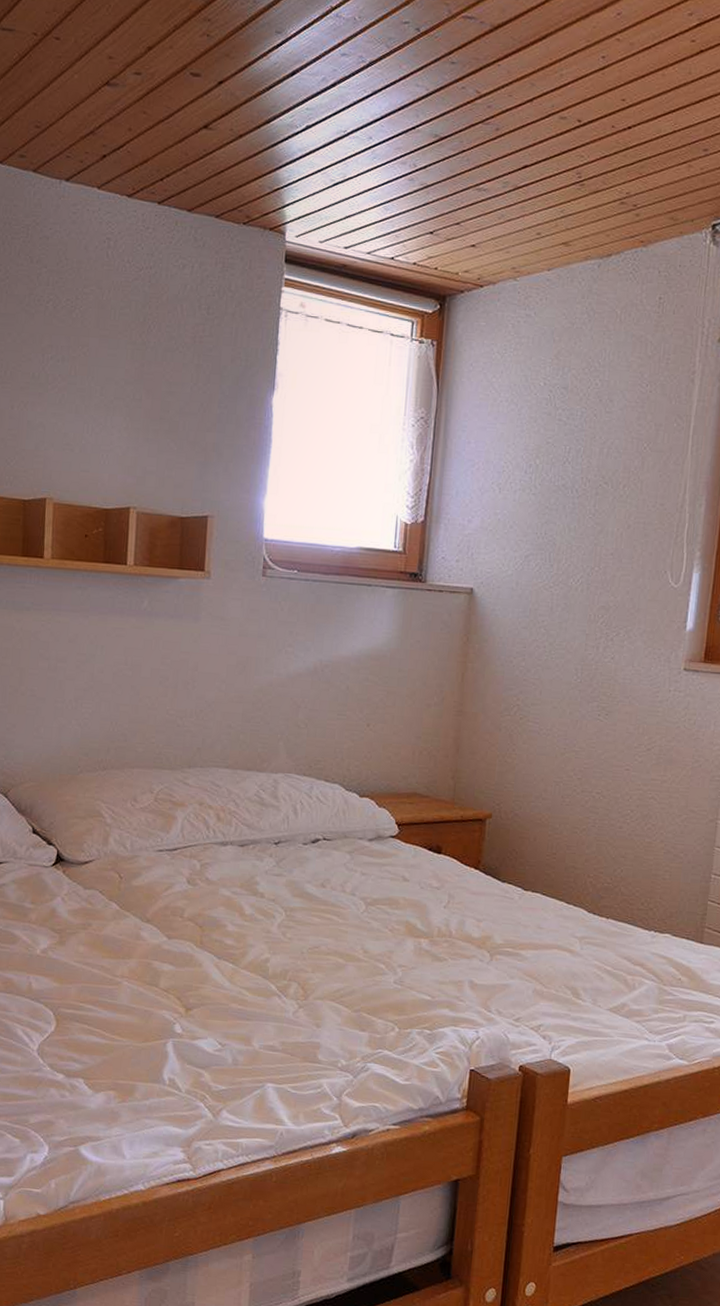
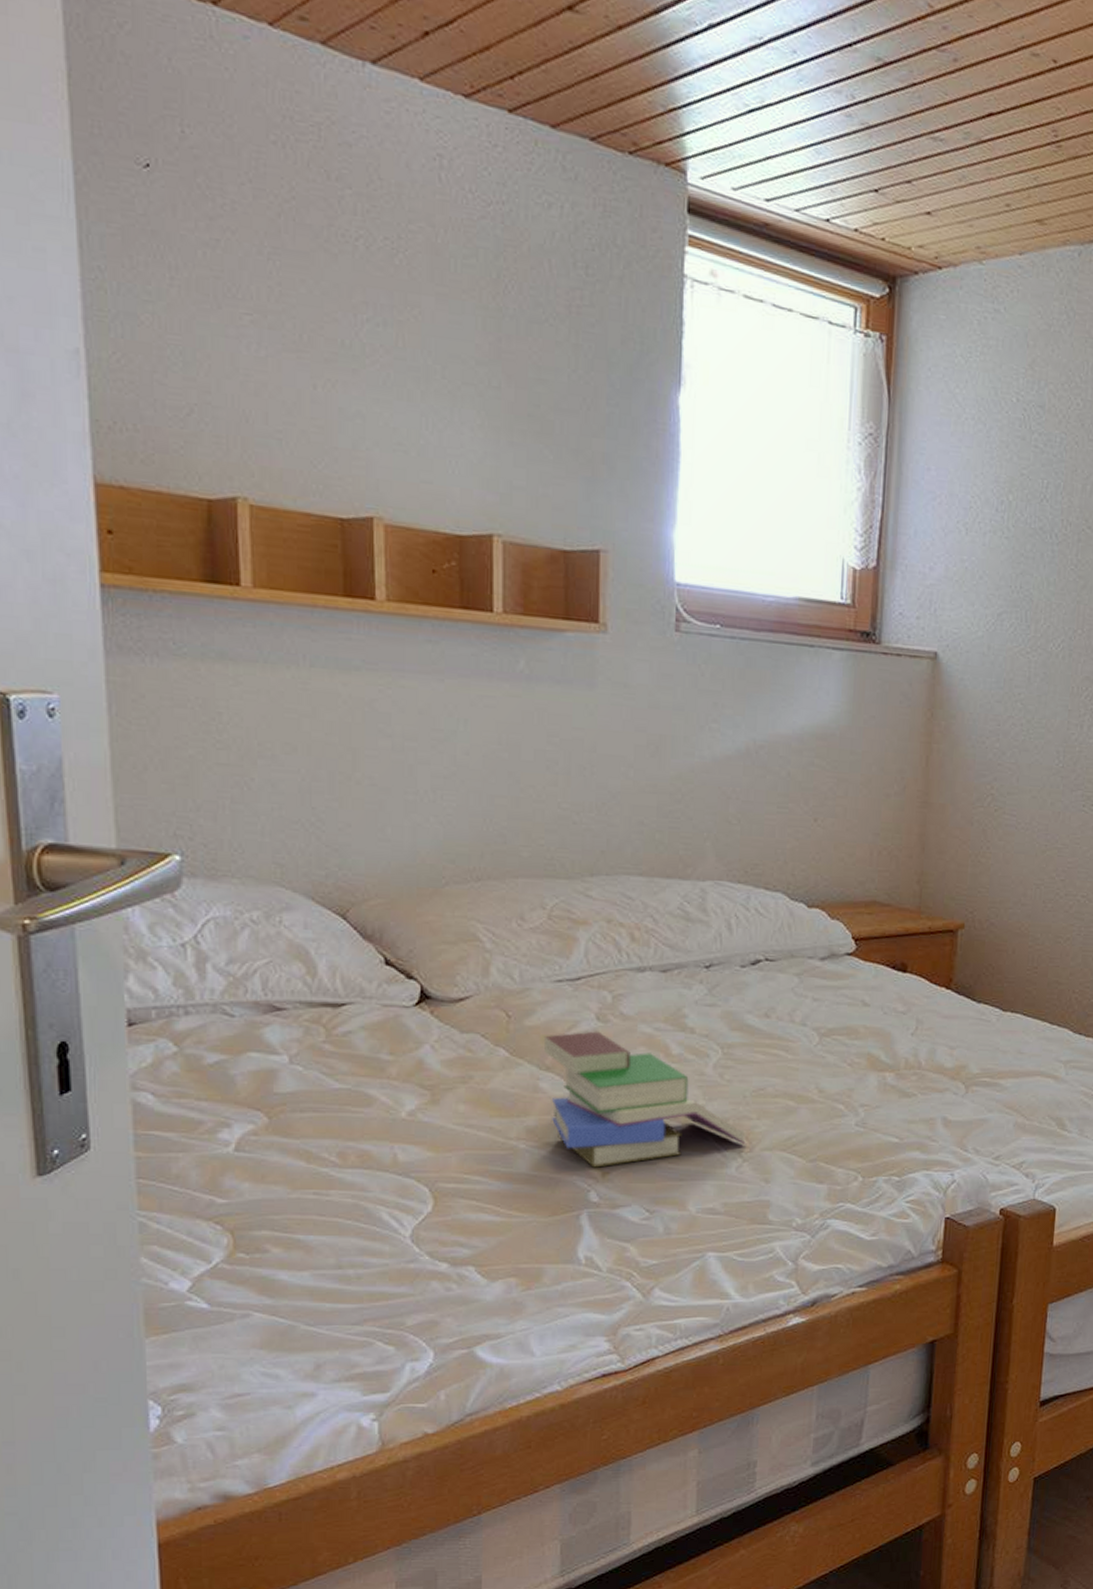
book: none [145,892,303,1005] -> present [543,1031,747,1168]

